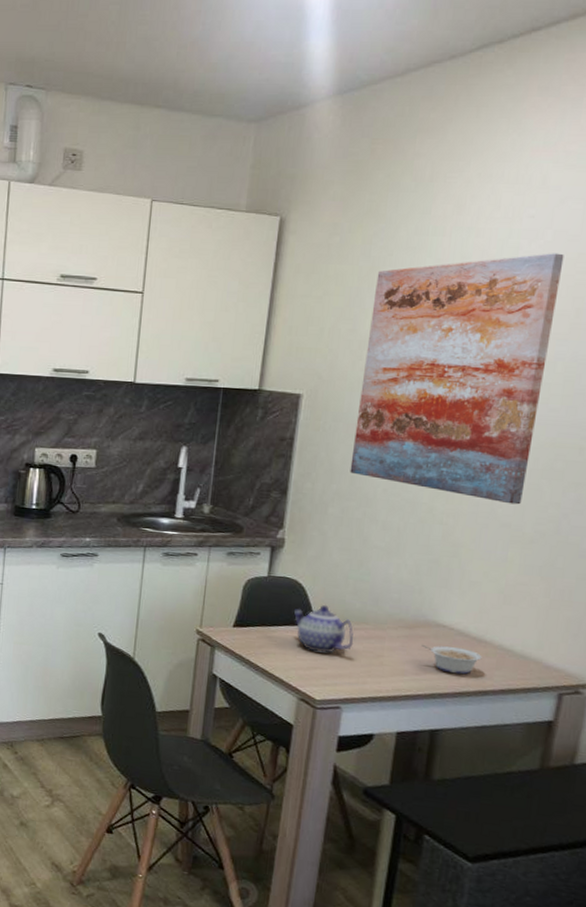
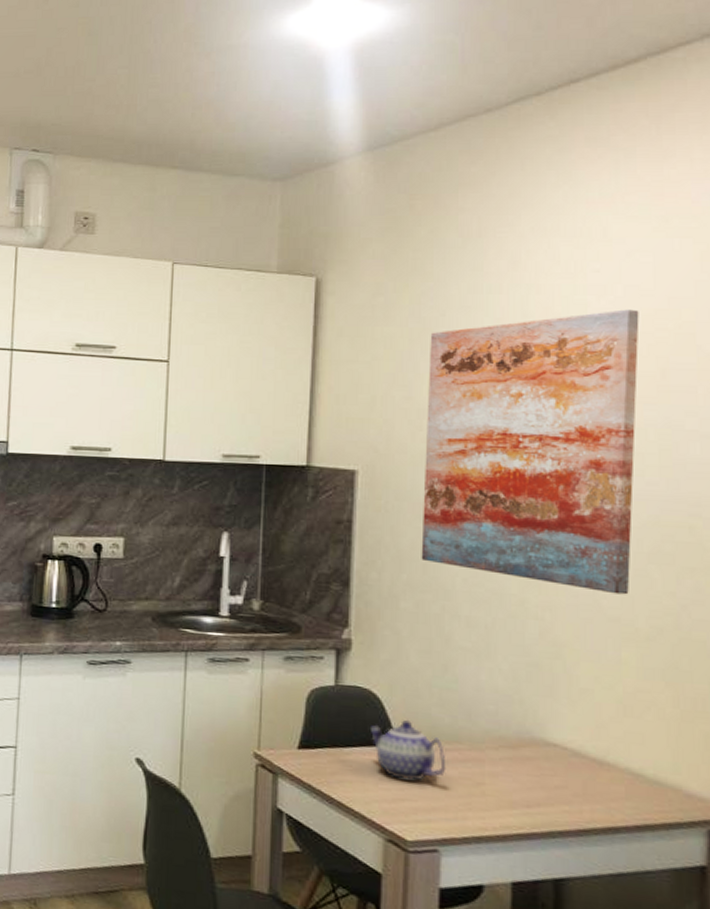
legume: present [421,644,482,675] -> none [530,768,607,807]

